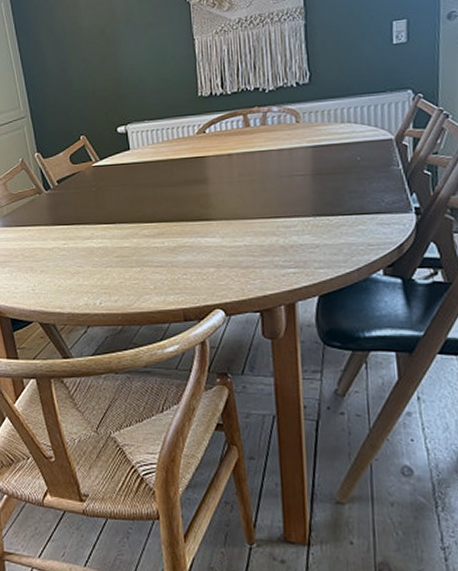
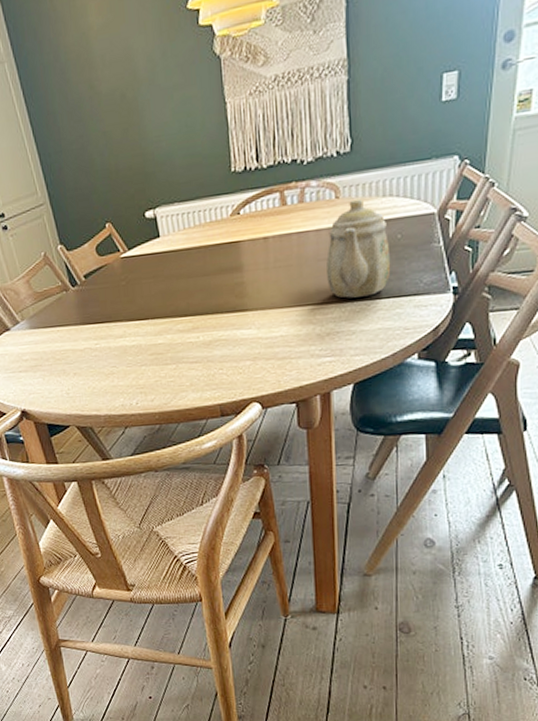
teapot: none [288,123,352,213] -> present [326,198,391,298]

